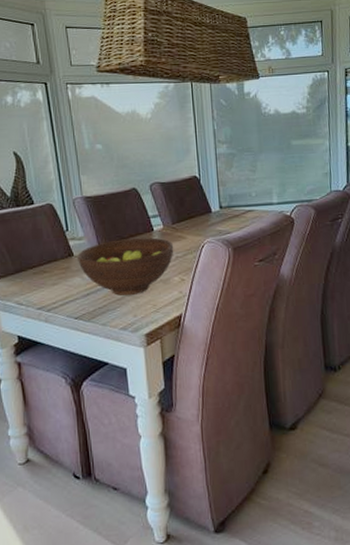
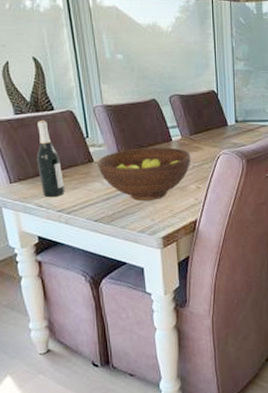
wine bottle: none [16,215,45,295] -> present [36,121,66,198]

